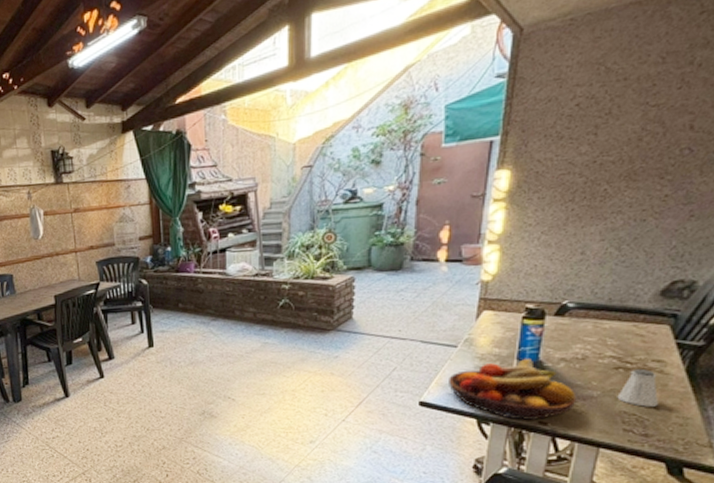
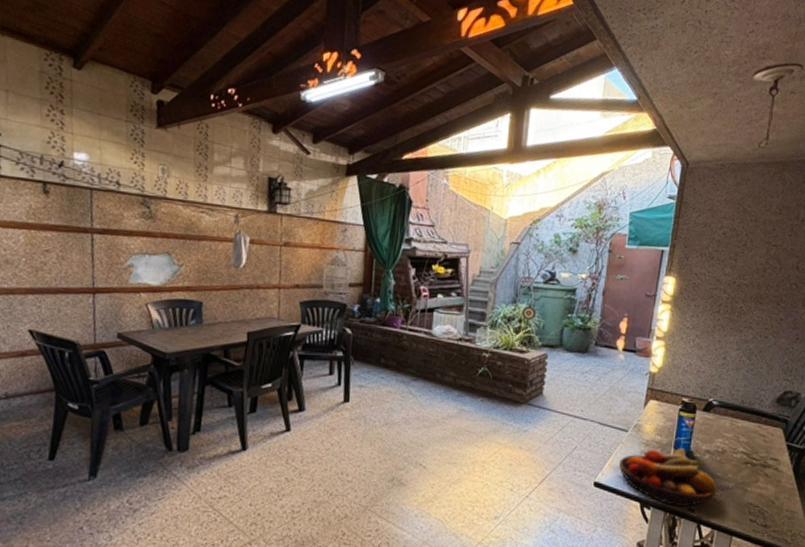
saltshaker: present [617,368,658,407] -> none [746,464,774,500]

